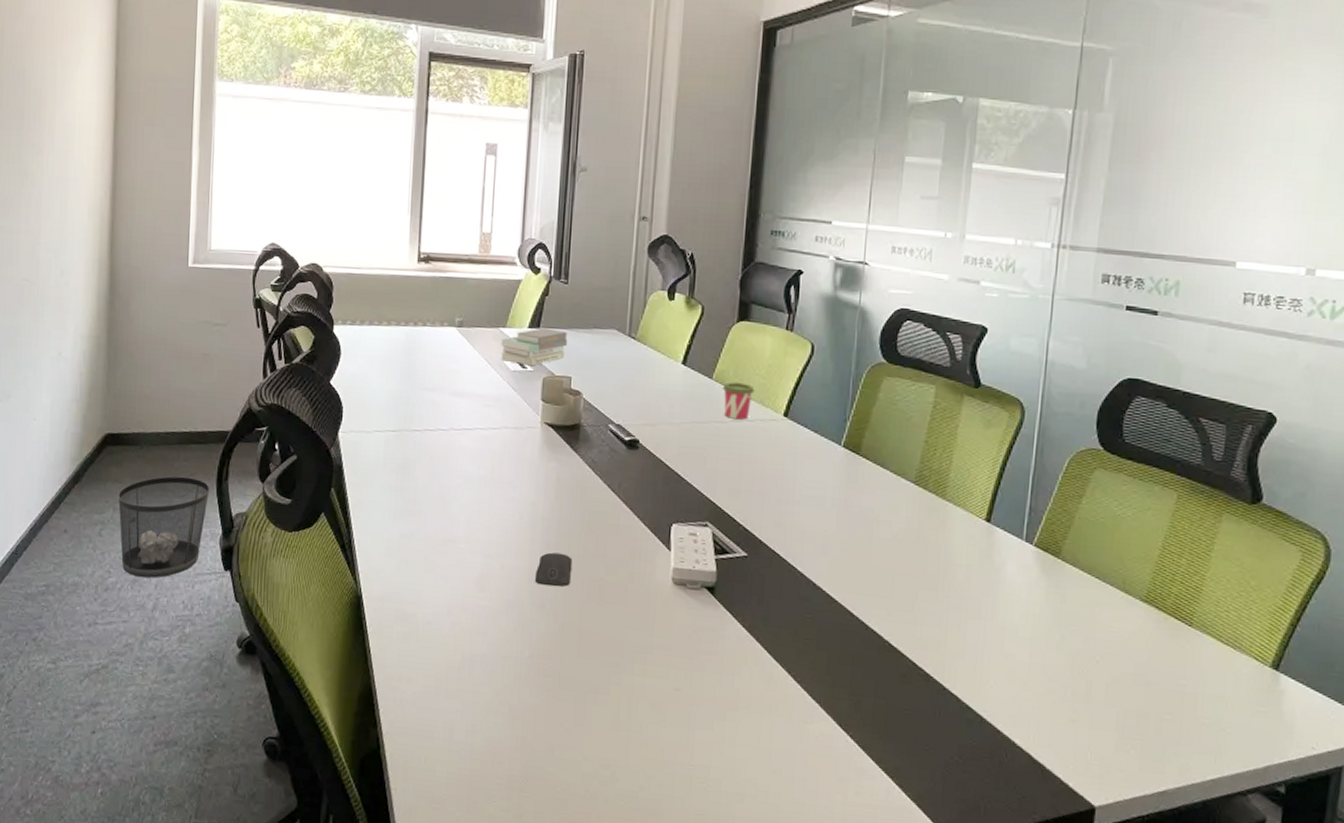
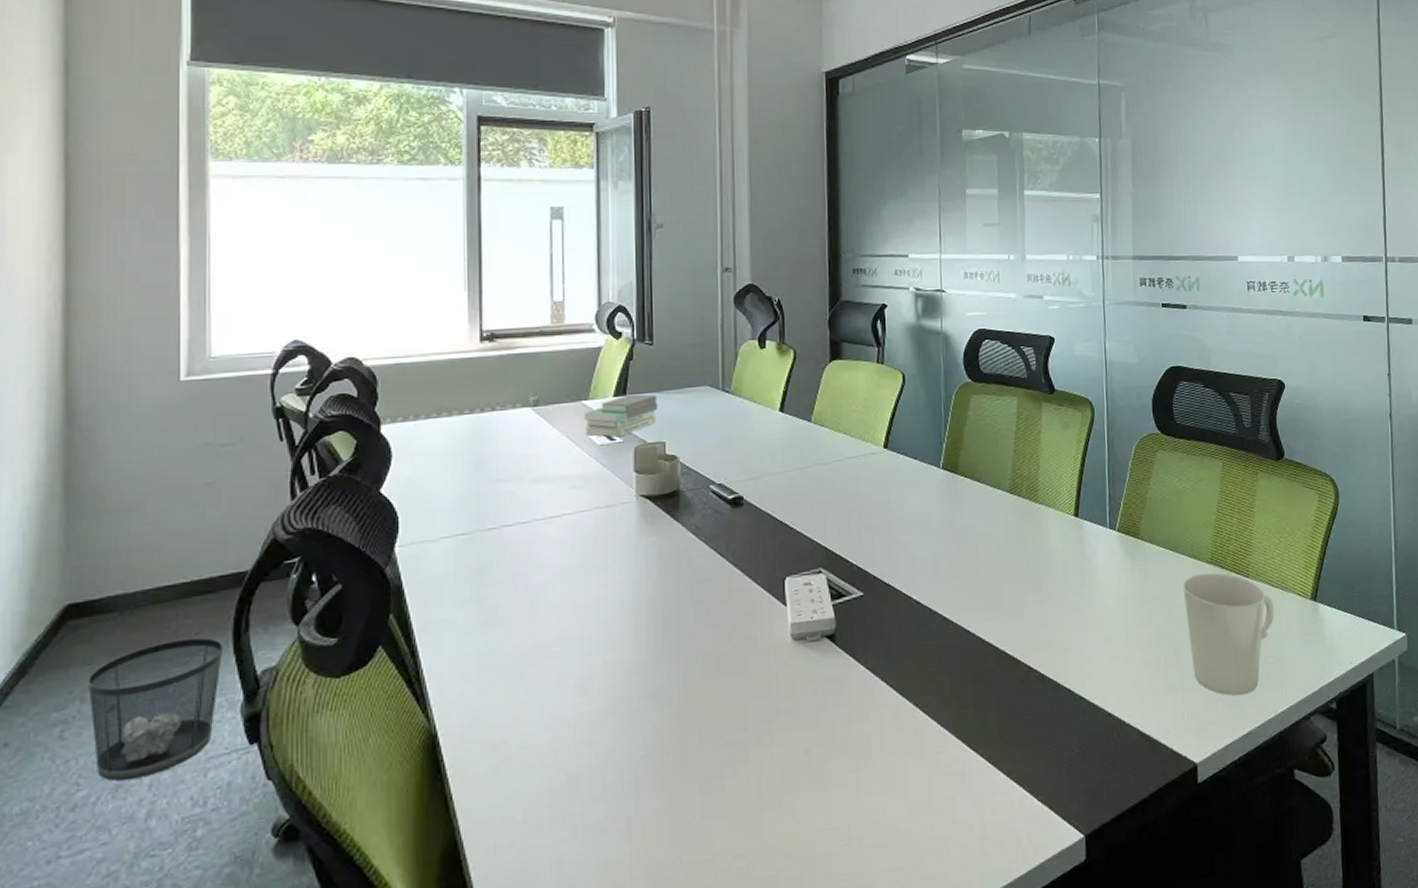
computer mouse: present [534,552,573,587] -> none [643,633,684,673]
cup: present [722,381,755,420] -> none [821,421,854,459]
cup: none [1105,610,1220,751] -> present [1182,573,1274,696]

